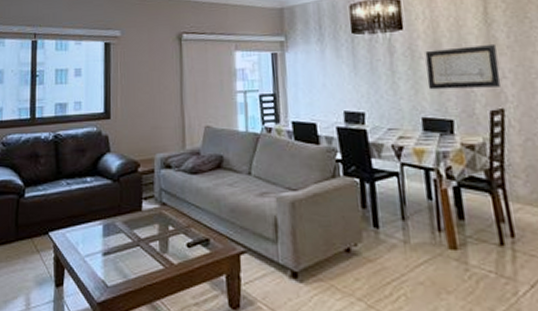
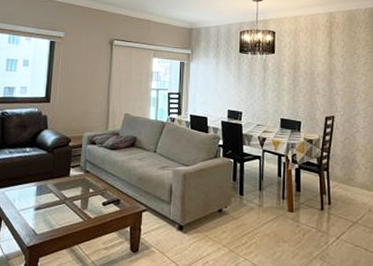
wall art: present [425,43,501,90] -> none [287,69,335,101]

